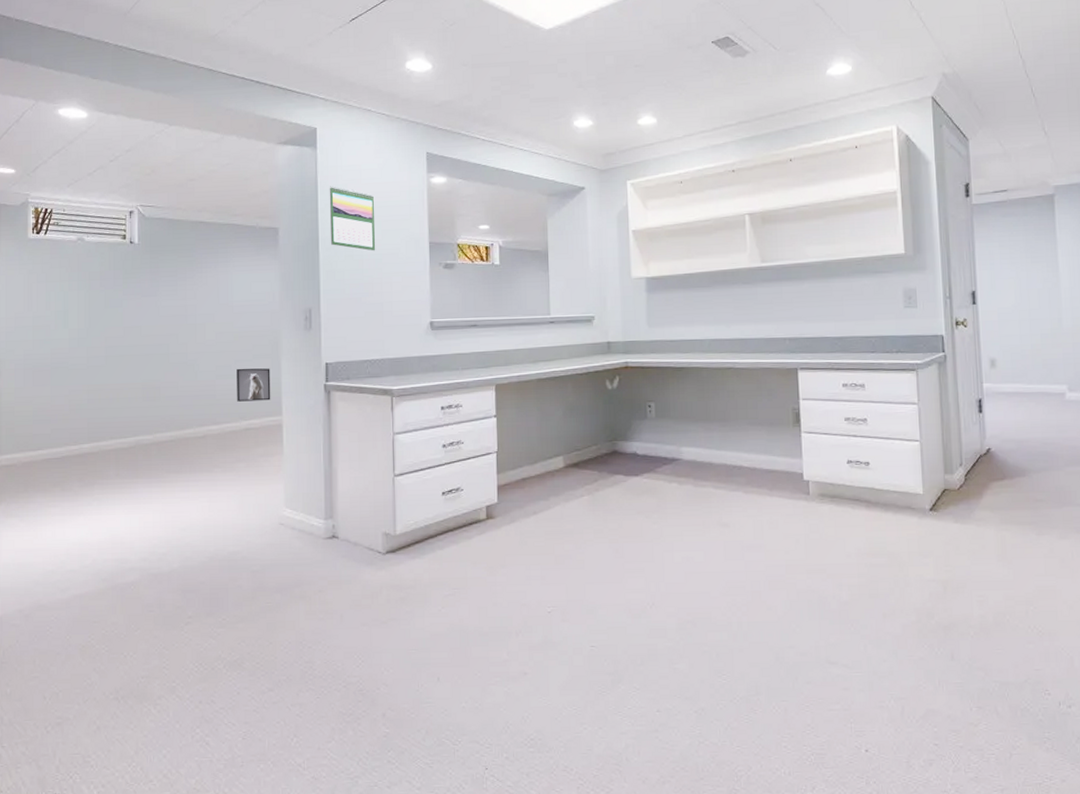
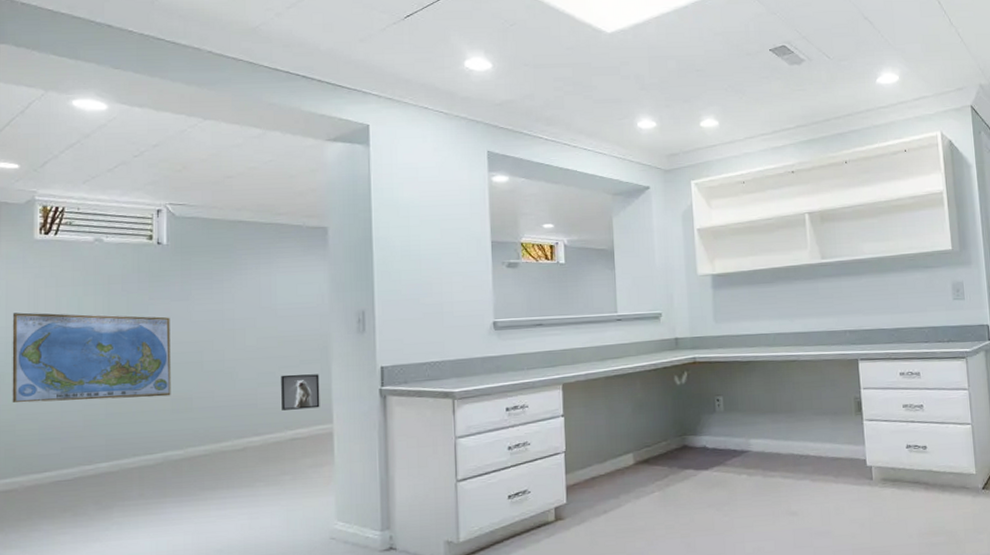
world map: none [11,305,142,387] -> present [12,312,171,403]
calendar: present [329,186,376,251] -> none [383,184,435,251]

